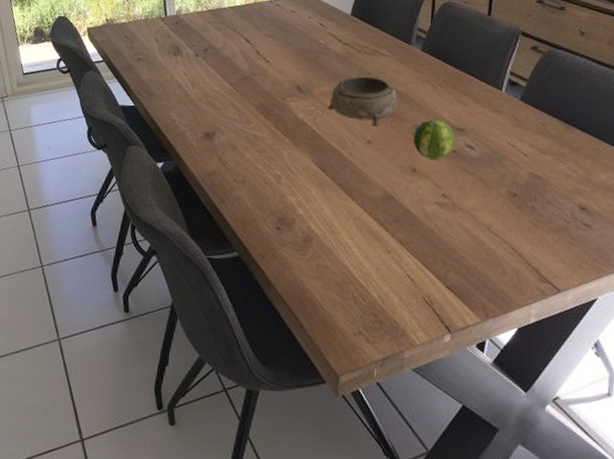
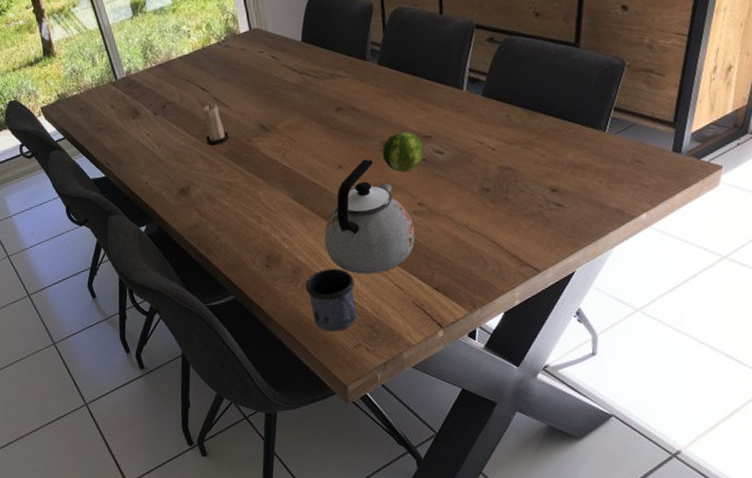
candle: none [240,55,264,97] -> present [202,103,230,146]
mug: none [313,243,365,314] -> present [305,268,357,332]
decorative bowl: present [328,76,398,126] -> none [294,100,362,150]
kettle: none [341,139,434,259] -> present [324,159,415,274]

